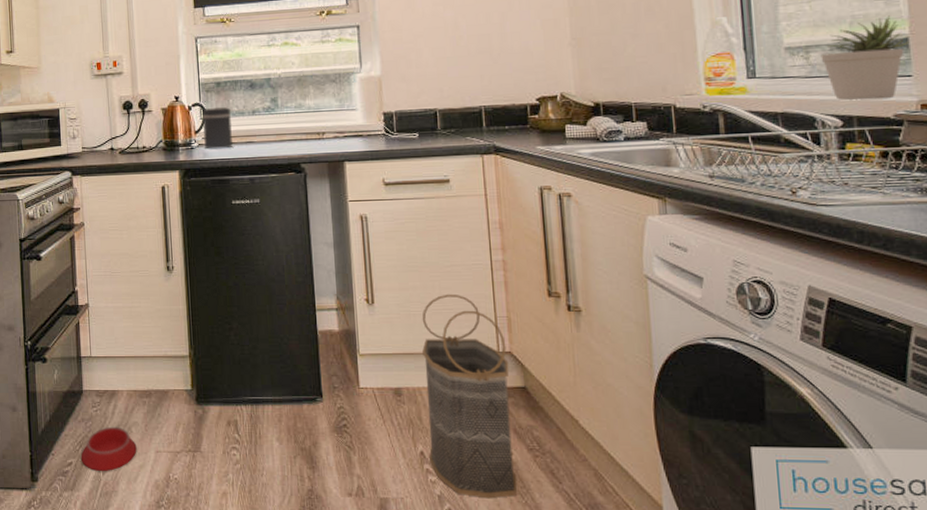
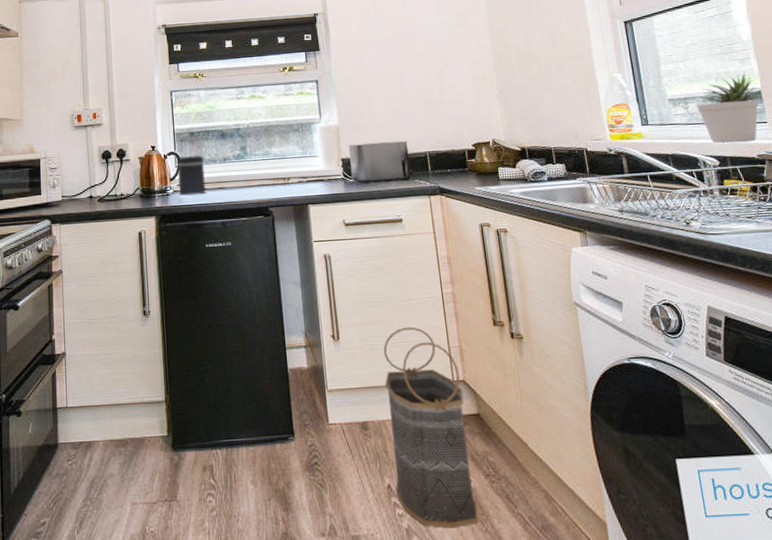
pet bowl: present [80,426,137,472] -> none [54,479,113,530]
toaster: none [391,93,465,140] -> present [348,140,413,184]

